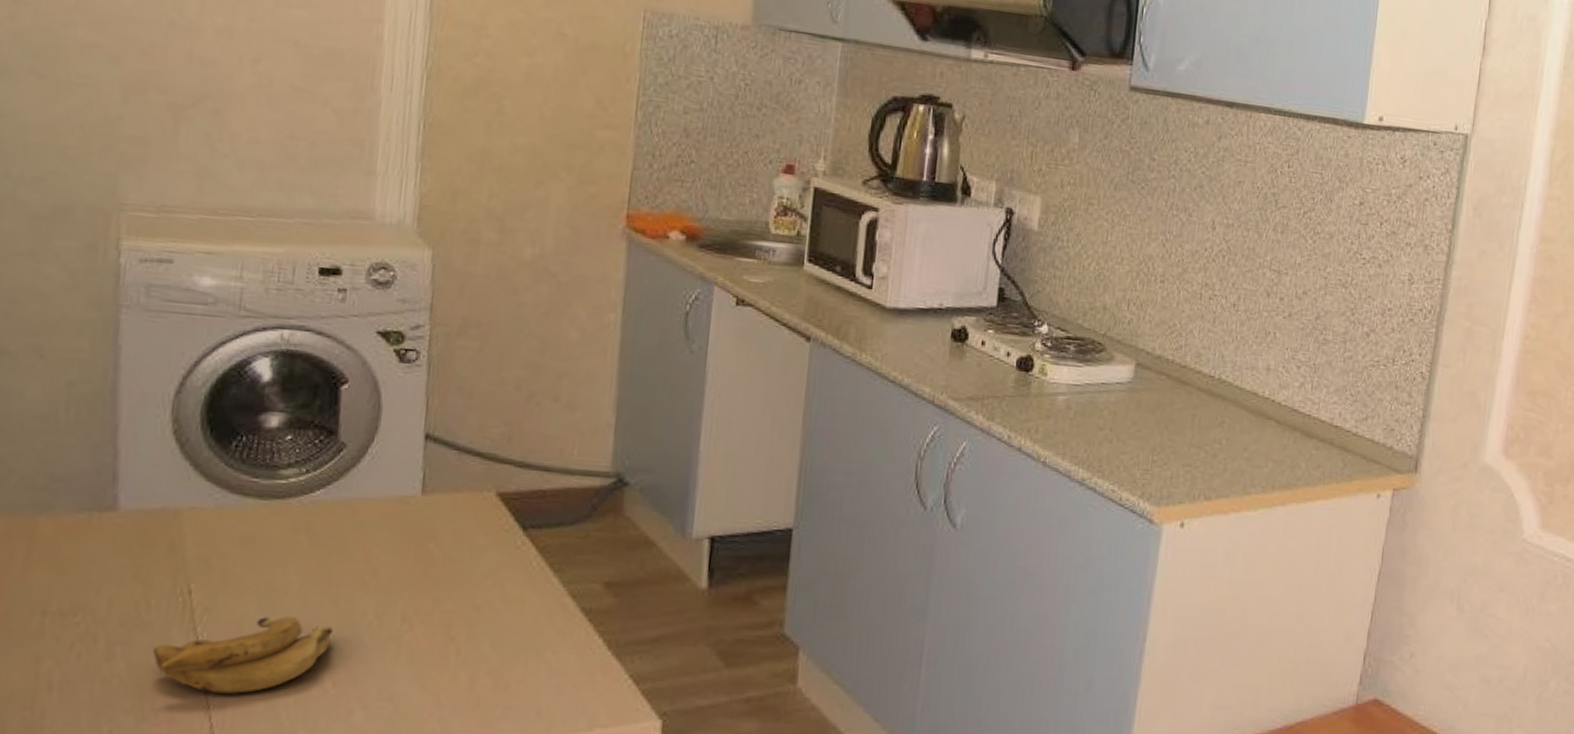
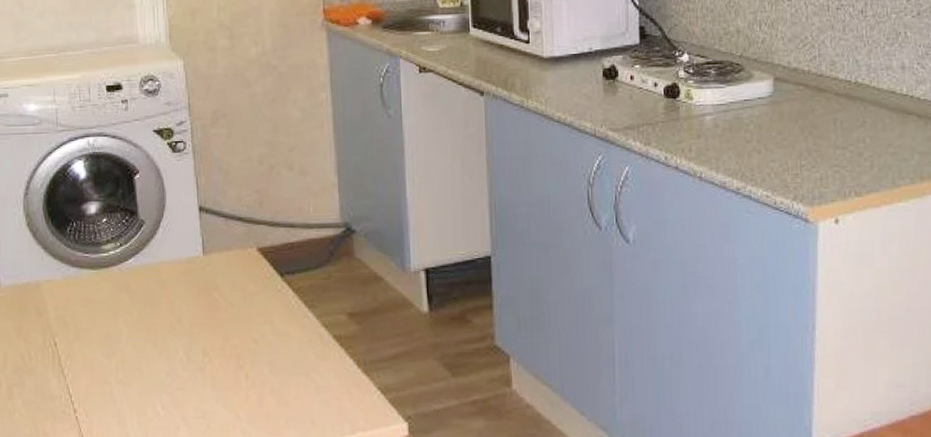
banana: present [152,615,334,694] -> none [38,357,157,419]

